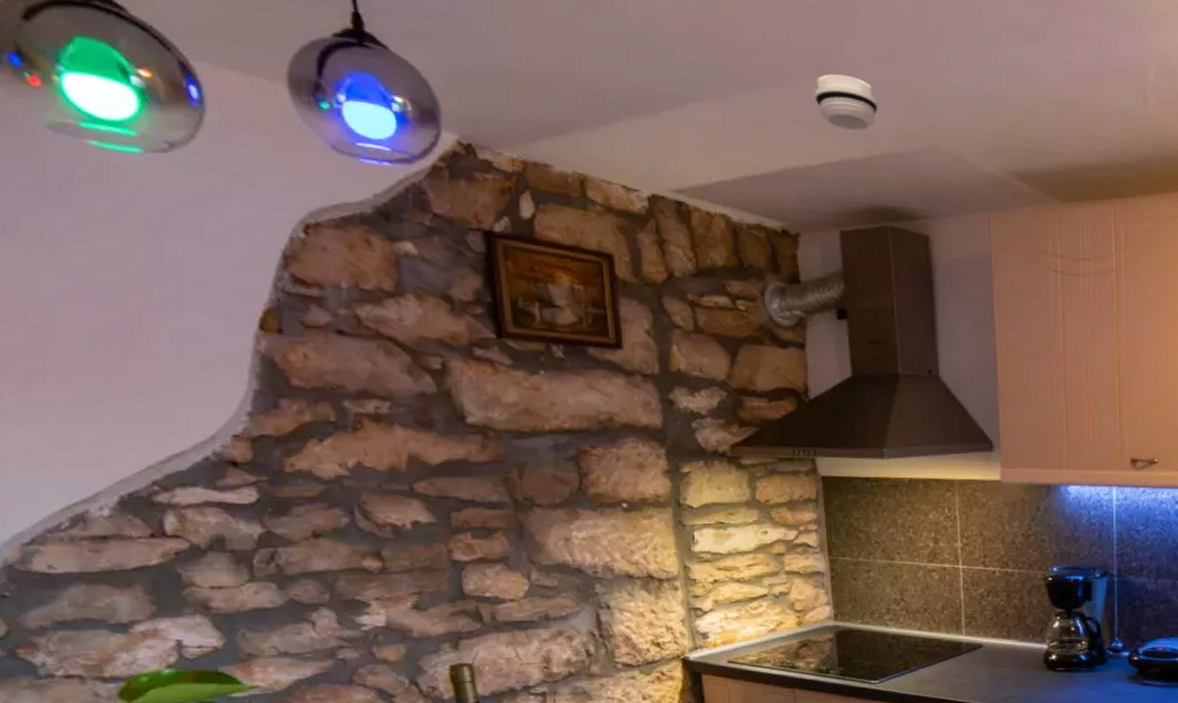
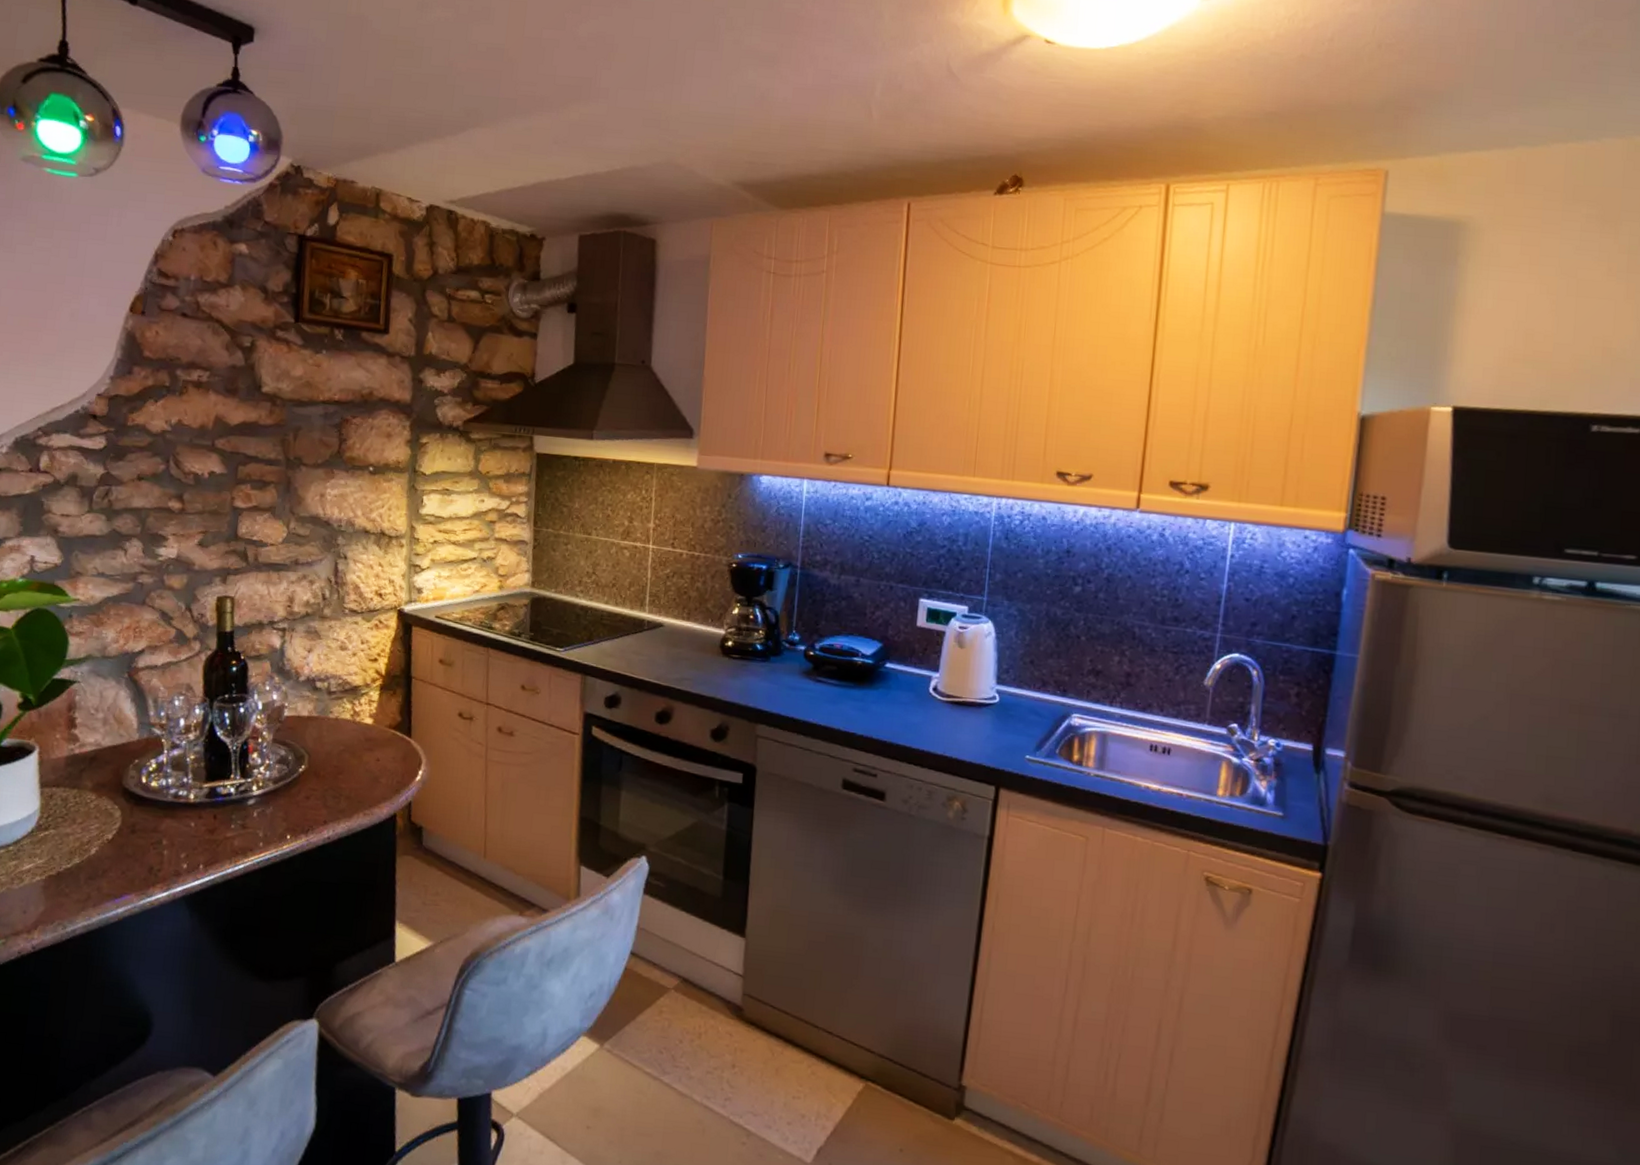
smoke detector: present [814,74,878,131] -> none [571,100,625,149]

